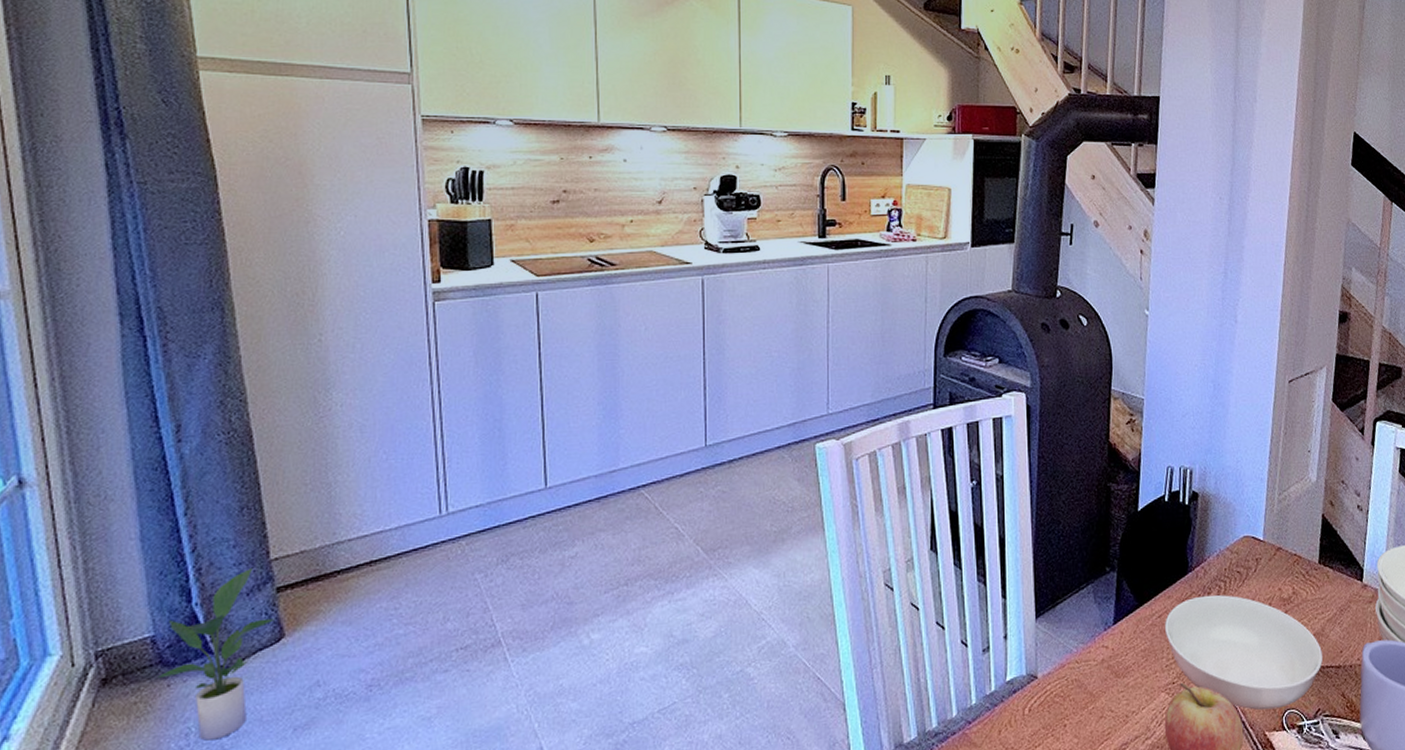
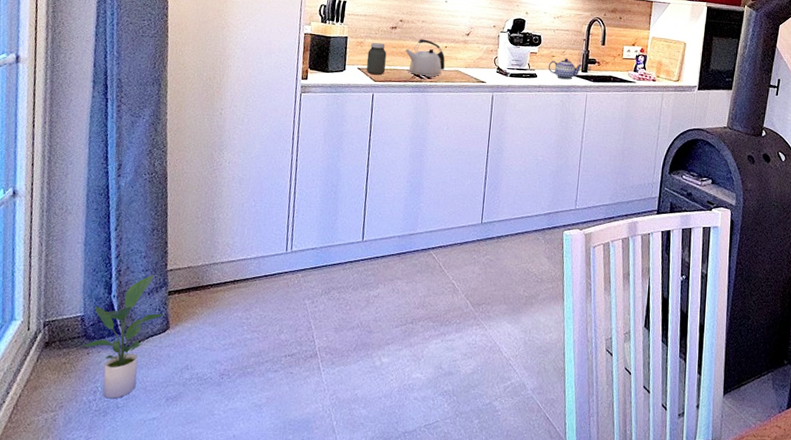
jar: none [522,223,551,268] -> present [366,42,387,75]
kettle: none [575,213,633,263] -> present [405,39,445,77]
teapot: none [773,222,818,250] -> present [548,58,582,80]

